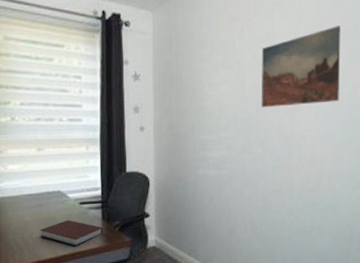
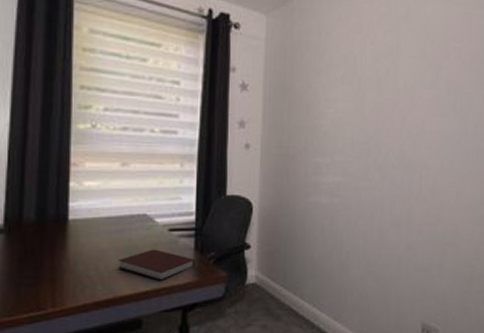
wall art: present [261,26,341,108] -> none [381,47,469,131]

